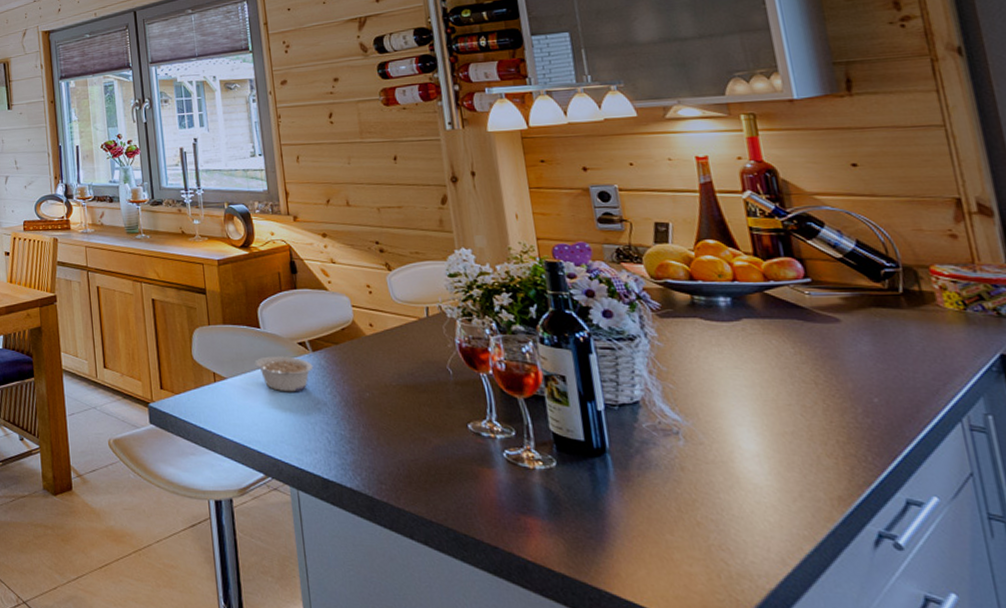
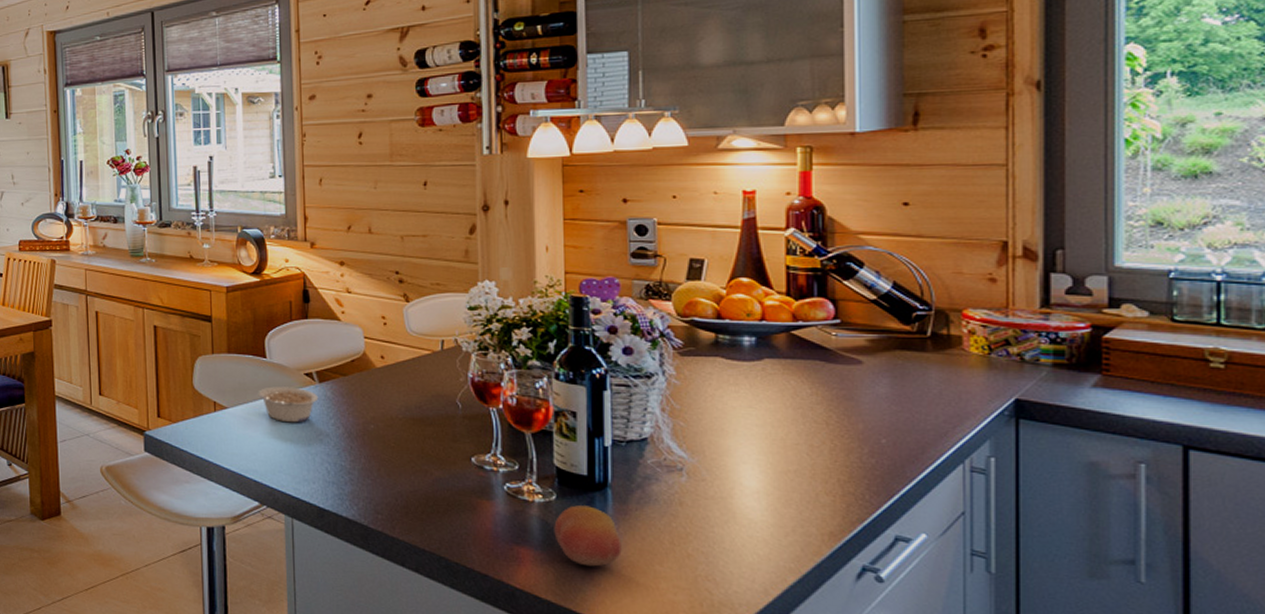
fruit: none [558,472,630,537] -> present [554,505,622,567]

